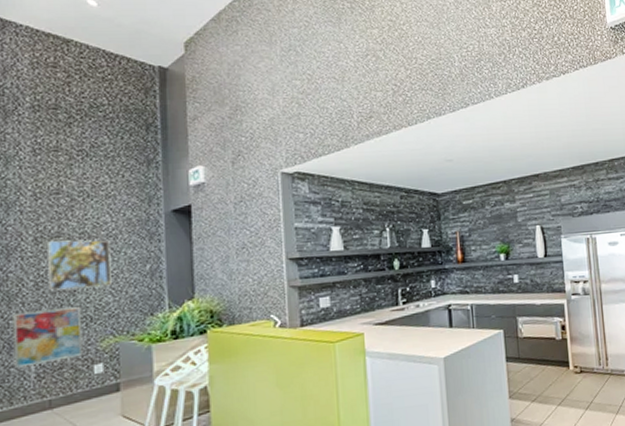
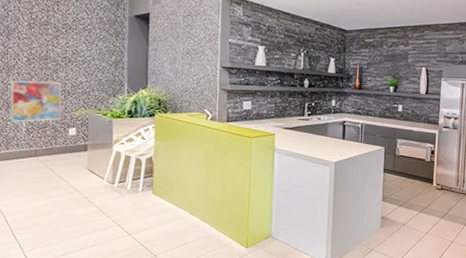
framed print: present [48,240,112,291] -> none [38,28,86,69]

